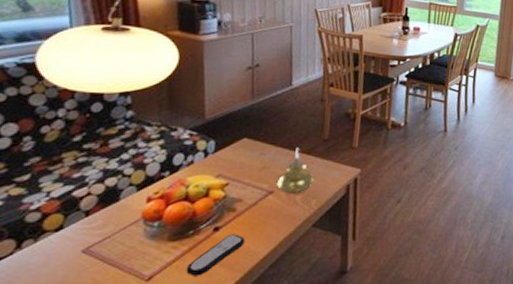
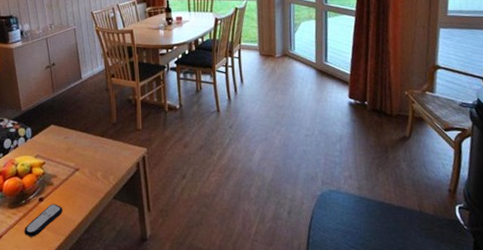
candle holder: present [277,148,315,194] -> none [81,132,110,171]

